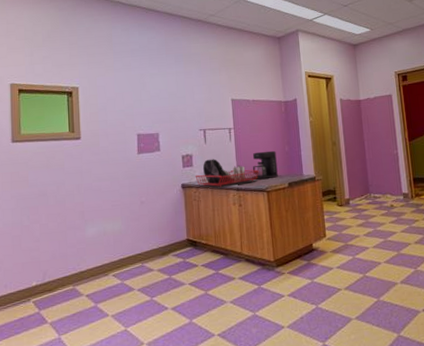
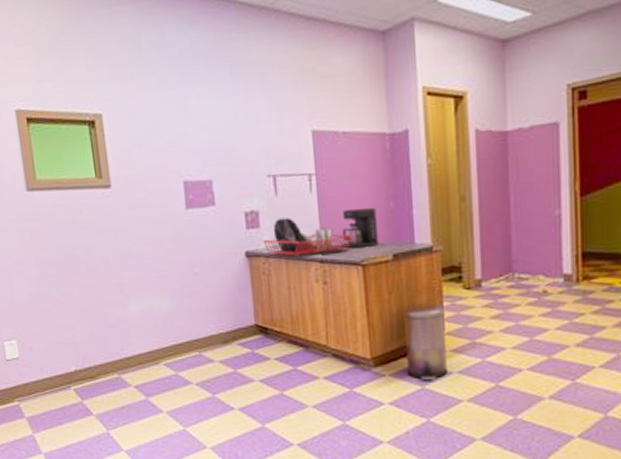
pedal bin: none [296,217,329,275] -> present [403,303,447,380]

